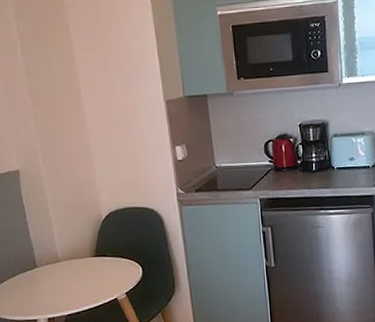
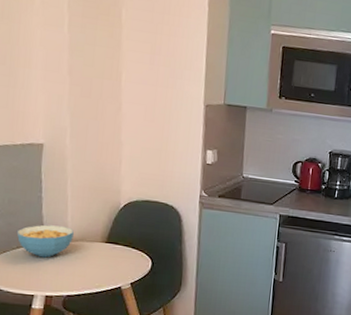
cereal bowl: none [10,247,63,282] -> present [16,224,74,258]

